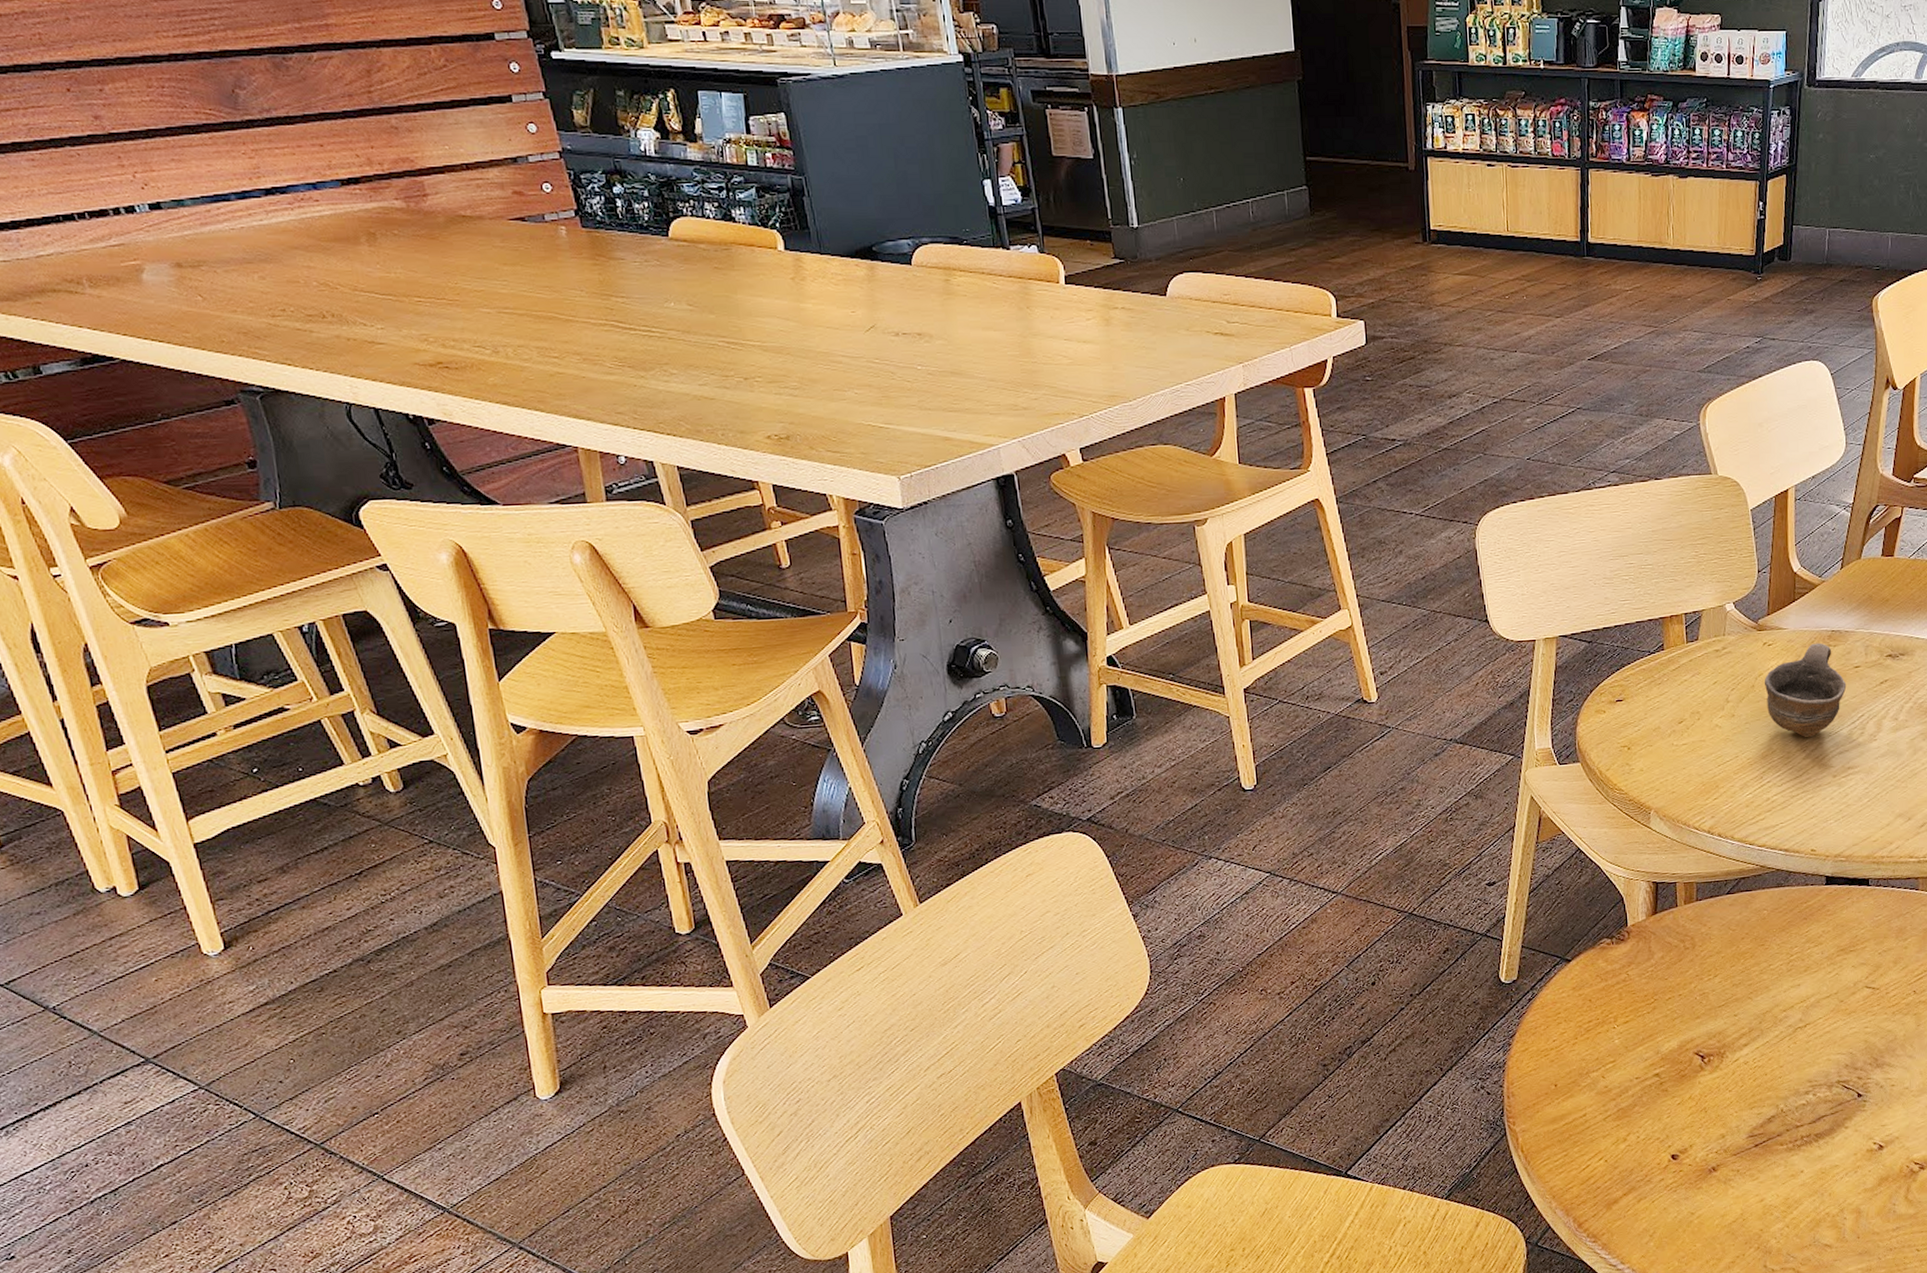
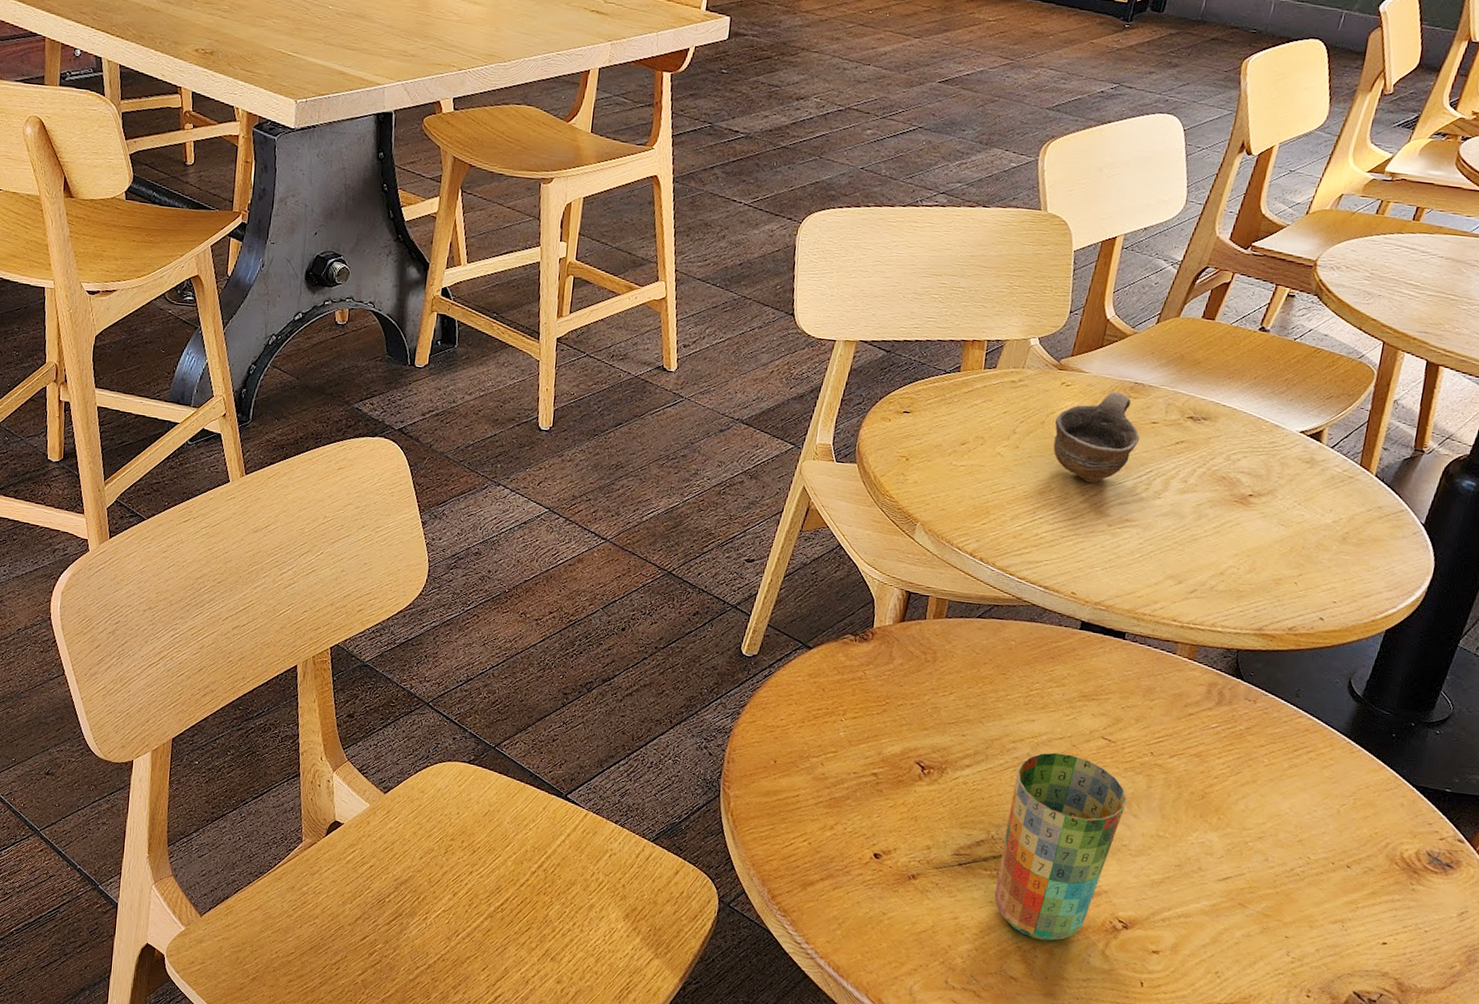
cup: none [1793,1010,1900,1202] -> present [994,752,1127,942]

